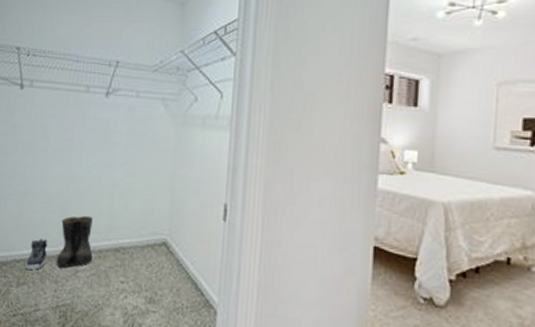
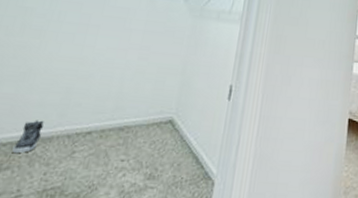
boots: present [56,215,93,268] -> none [50,96,99,150]

